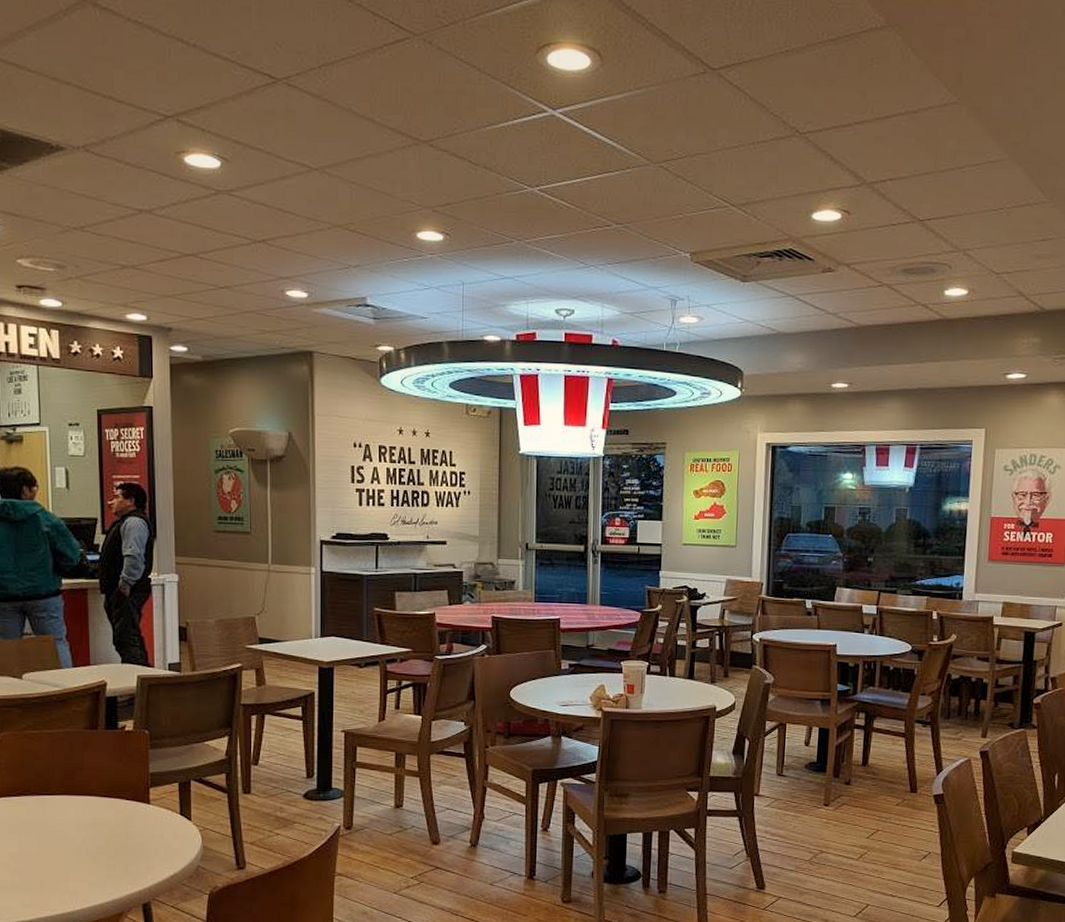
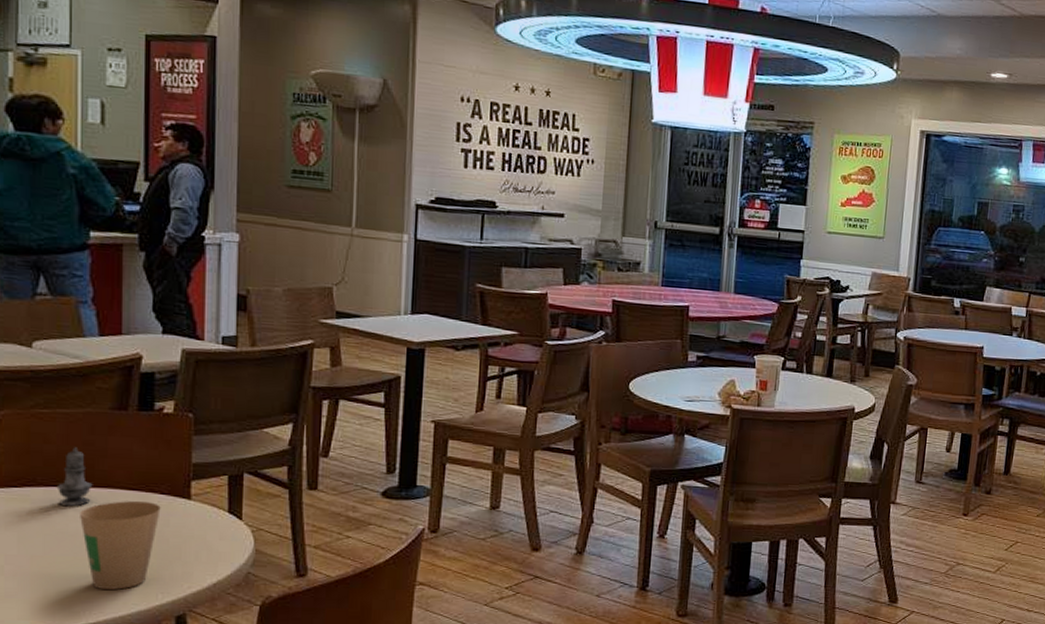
salt shaker: none [46,762,74,812] -> present [56,447,93,507]
paper cup: none [65,806,127,882] -> present [80,501,161,590]

